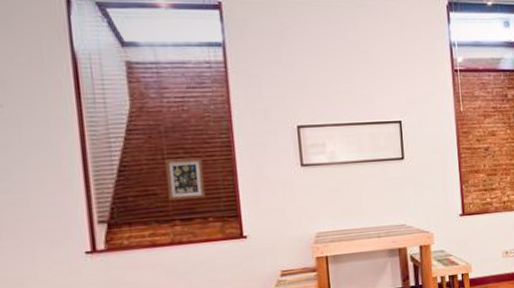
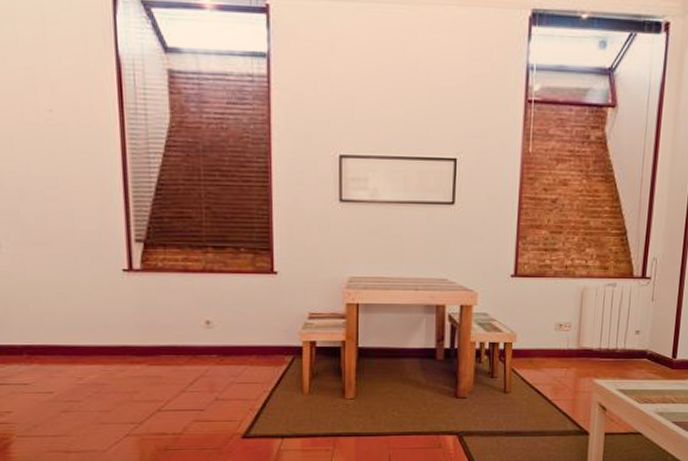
picture frame: present [165,157,205,200] -> none [202,181,239,226]

